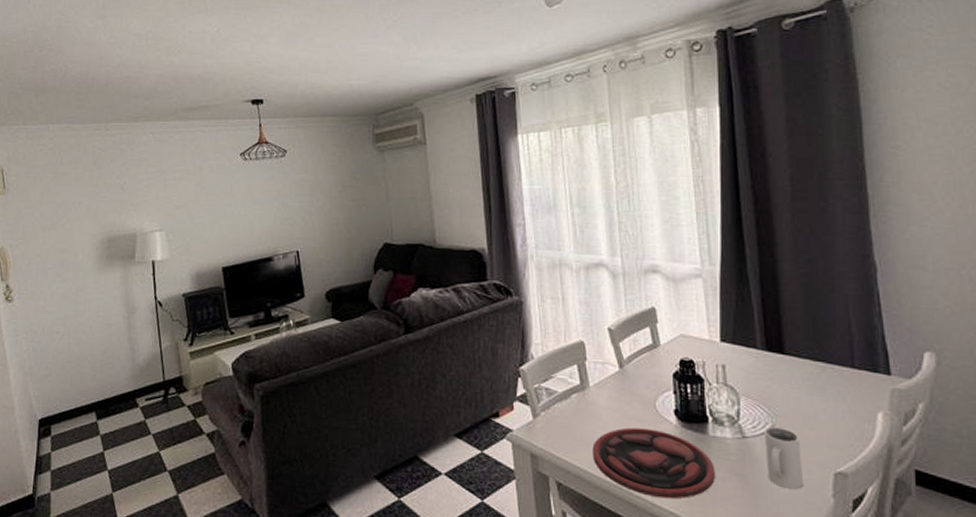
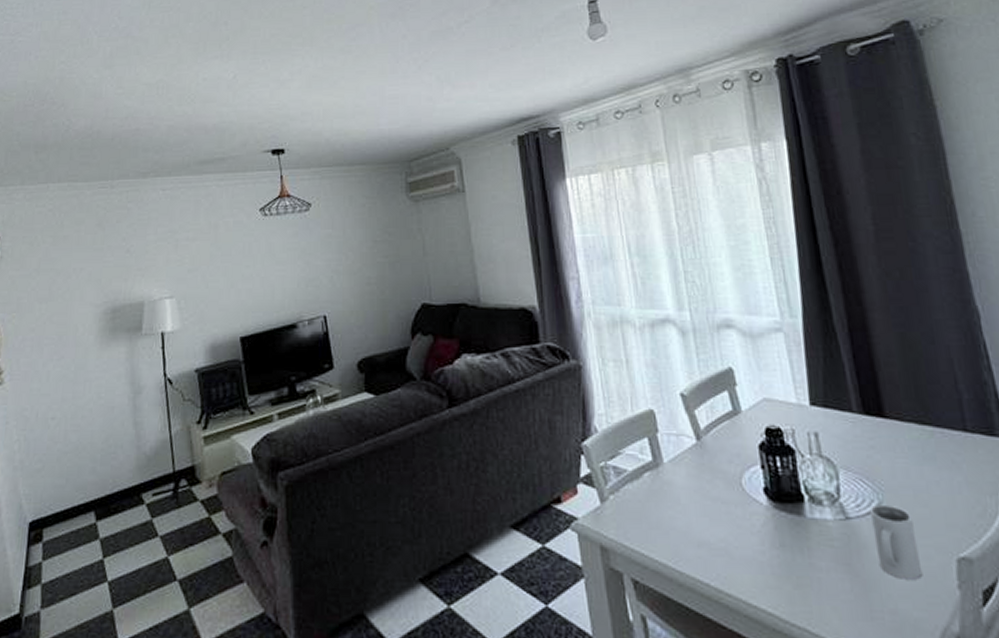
plate: present [592,427,715,499] -> none [671,511,818,597]

